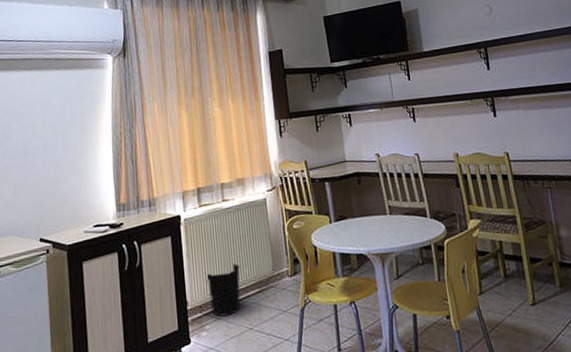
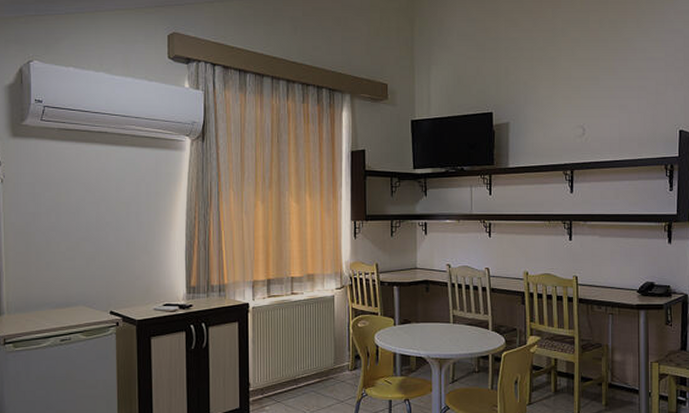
wastebasket: present [205,263,240,317] -> none [269,353,303,400]

